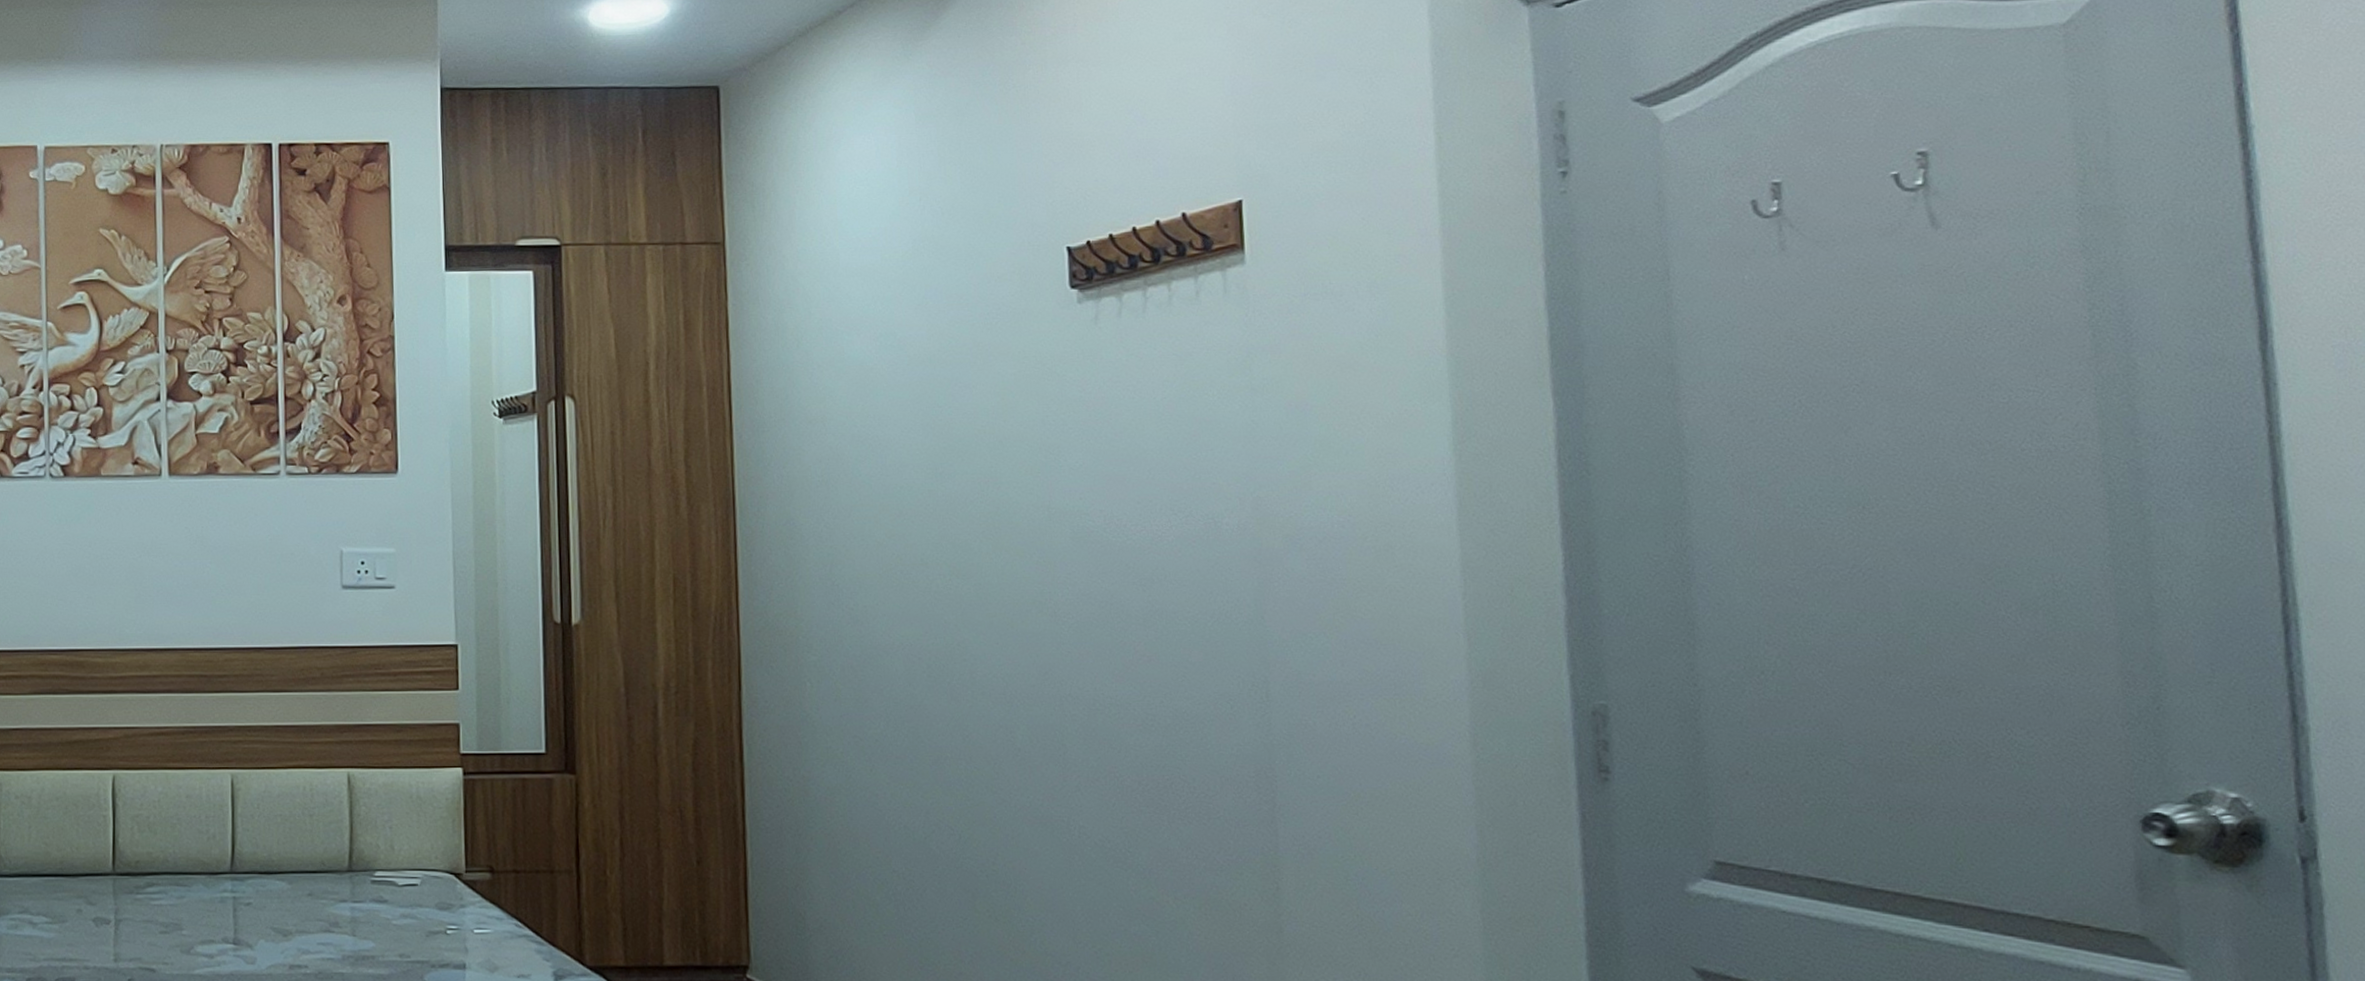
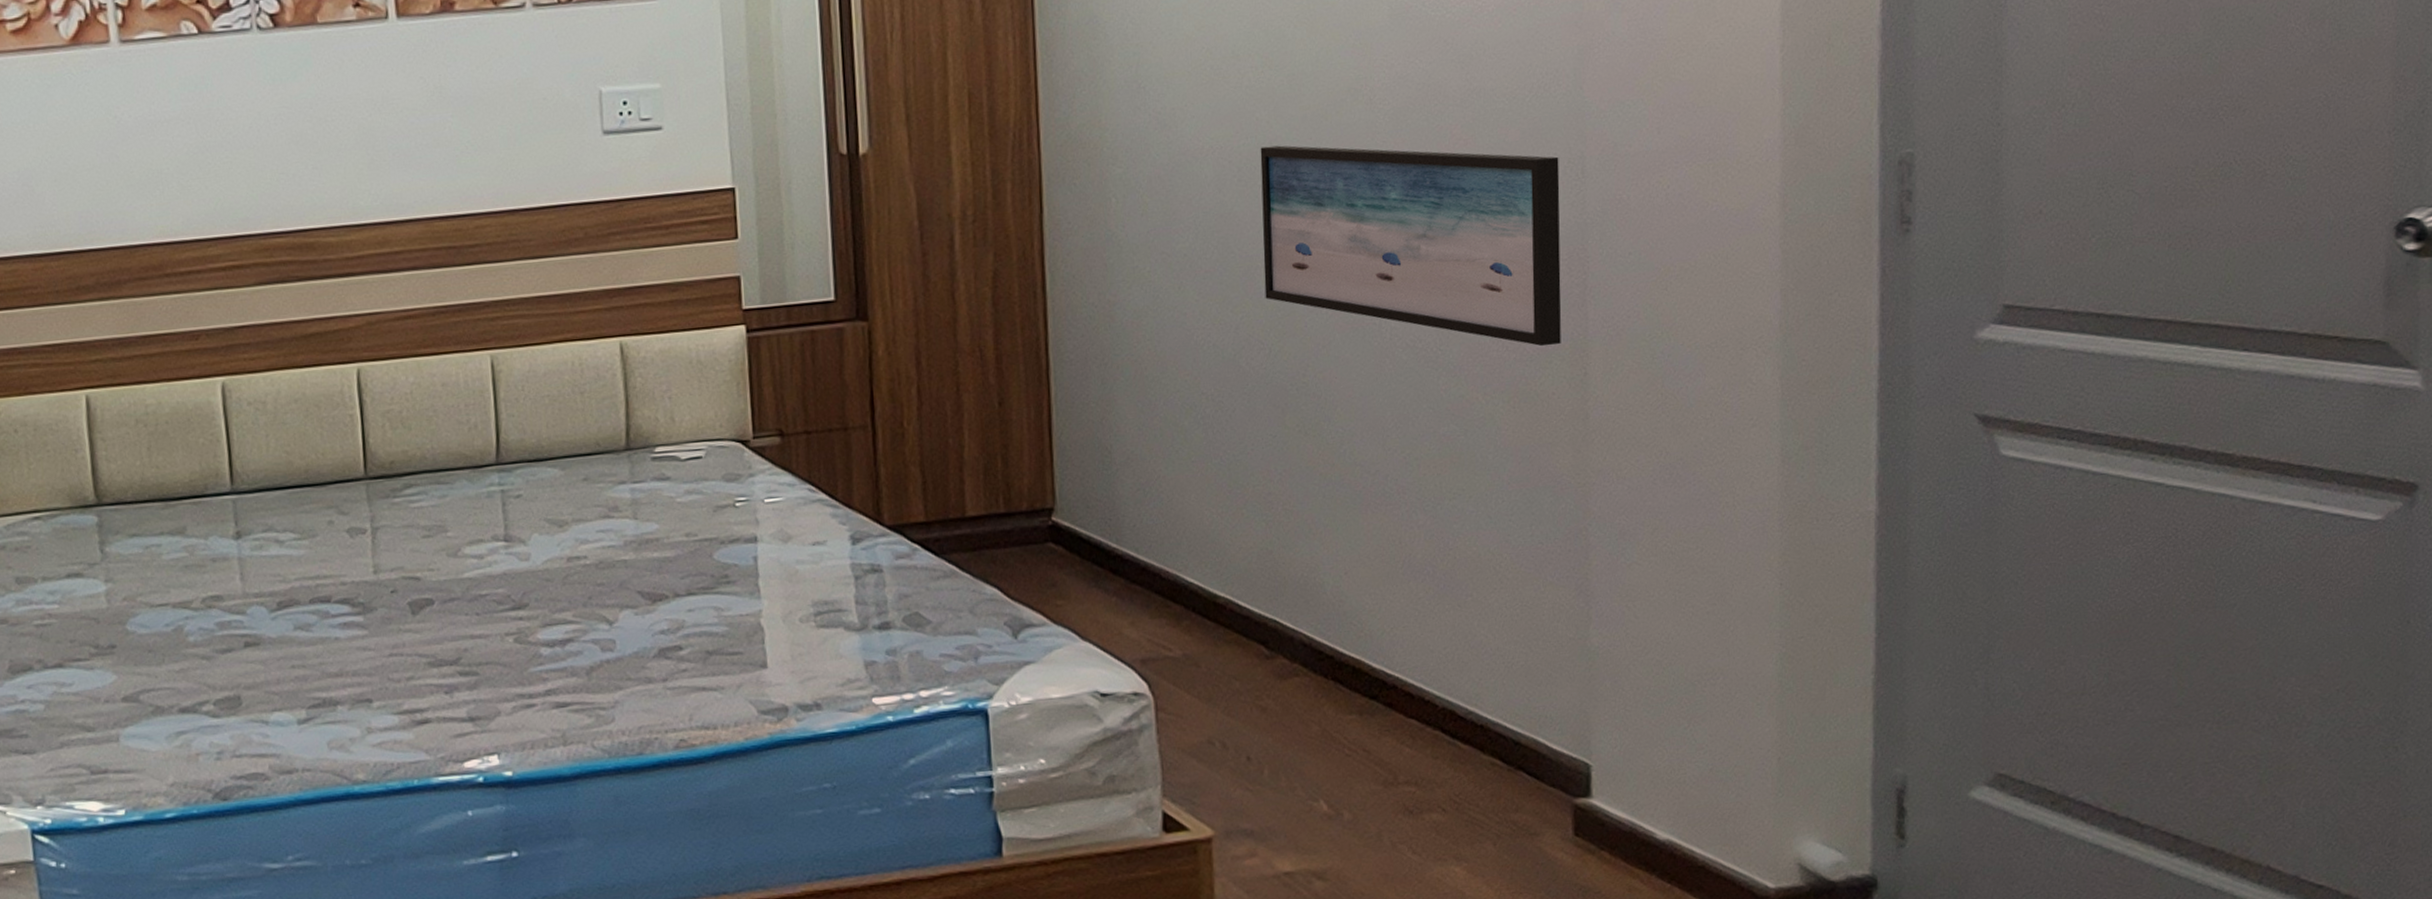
wall art: none [948,647,1252,858] -> present [1260,145,1562,347]

